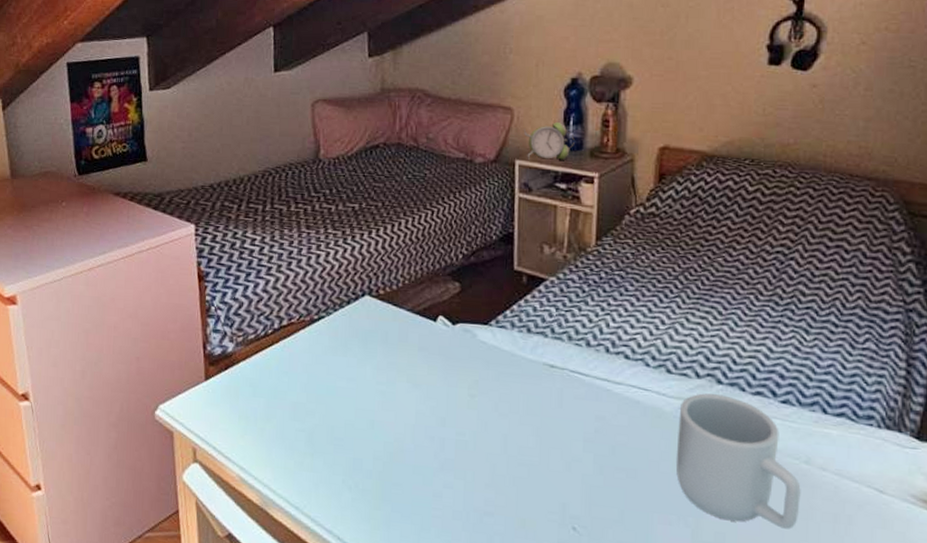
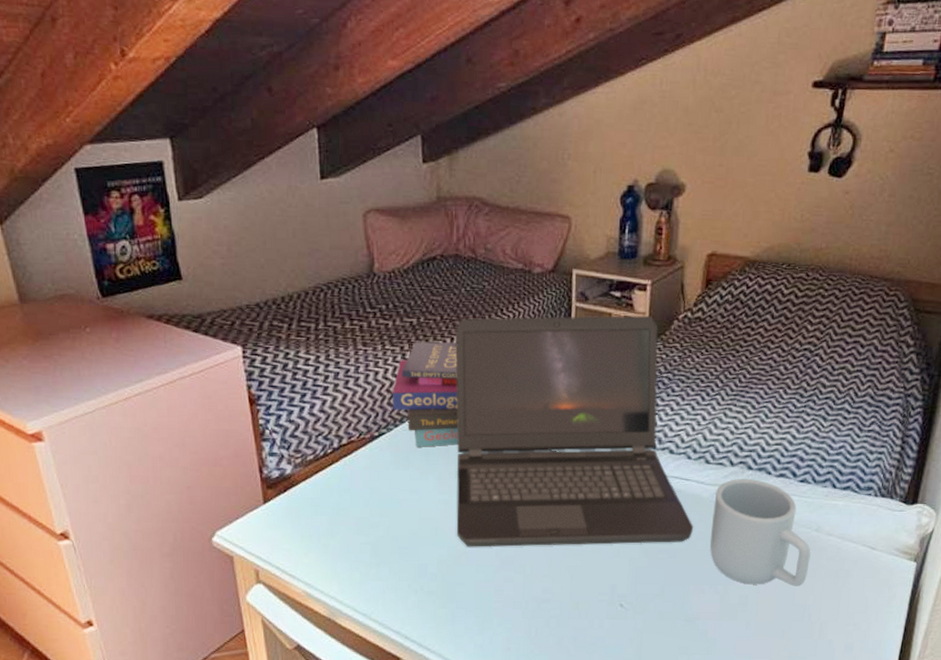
books: none [332,227,398,334] -> present [392,342,459,447]
laptop computer: none [393,205,655,462] -> present [455,316,693,548]
alarm clock: present [524,121,575,161] -> none [581,229,630,270]

